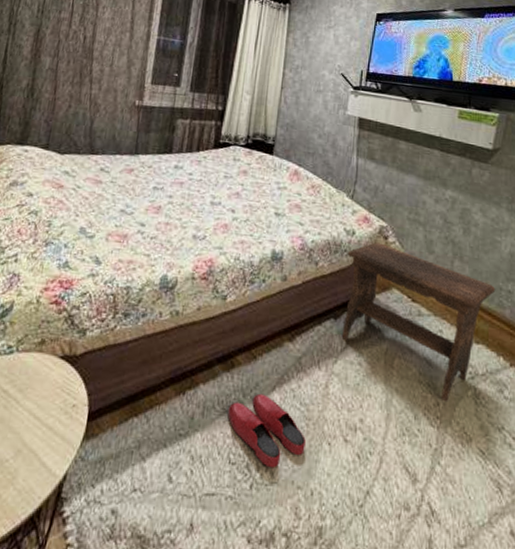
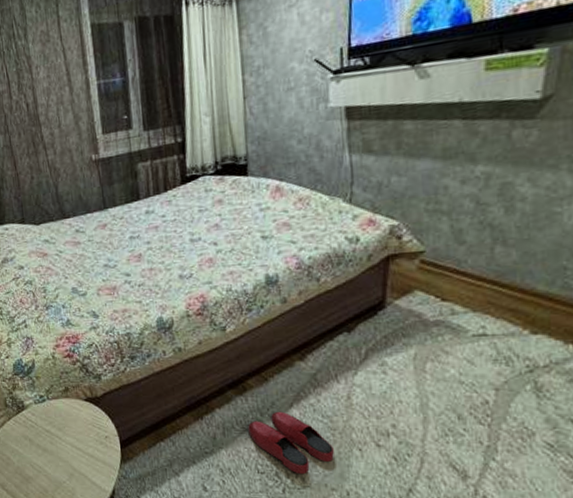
footstool: present [341,242,496,402] -> none [352,244,558,400]

